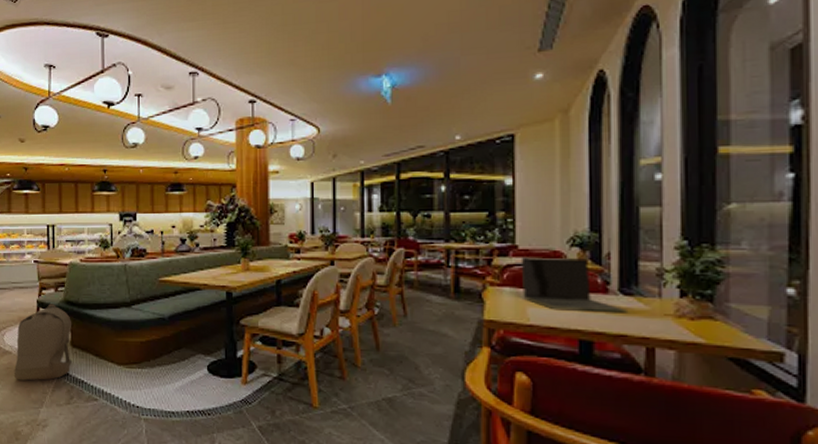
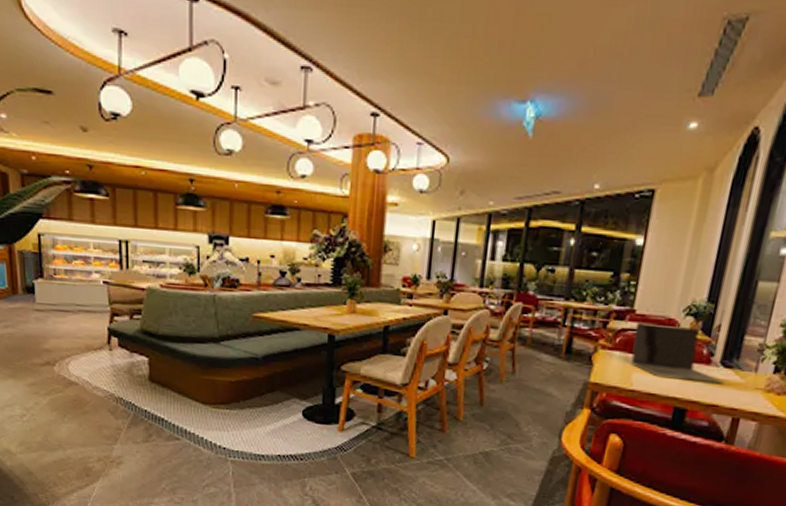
backpack: present [13,304,72,381] -> none [81,332,151,416]

